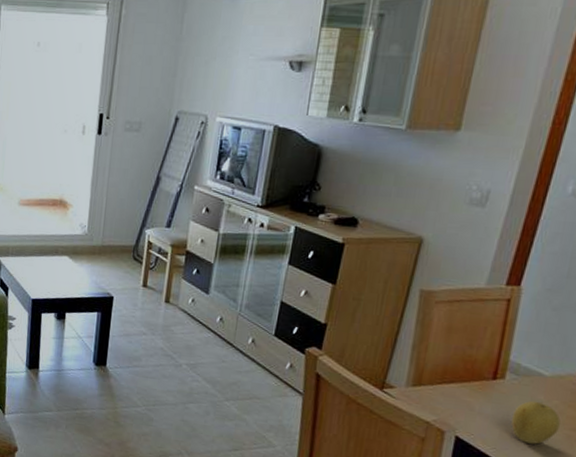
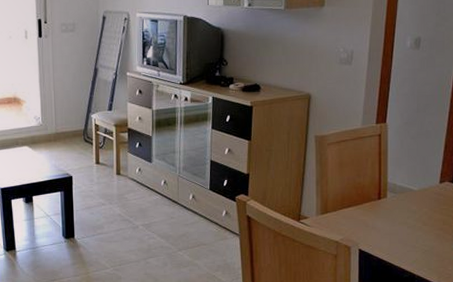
fruit: present [511,400,561,445] -> none [397,211,430,246]

